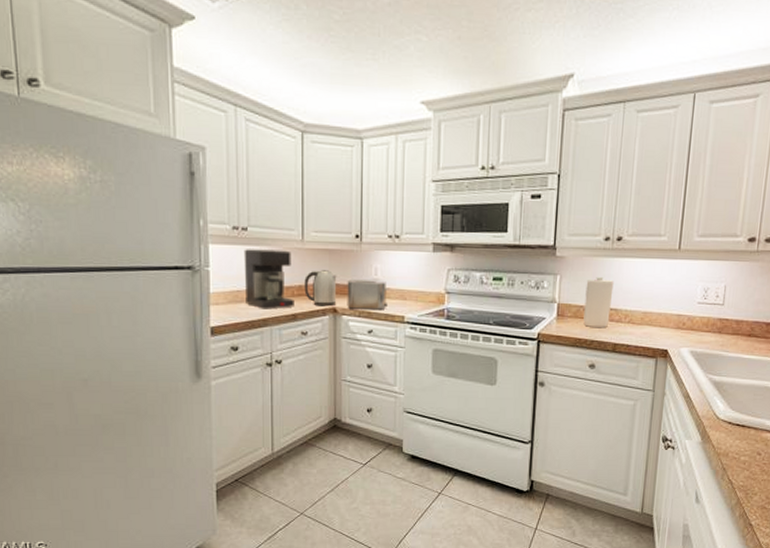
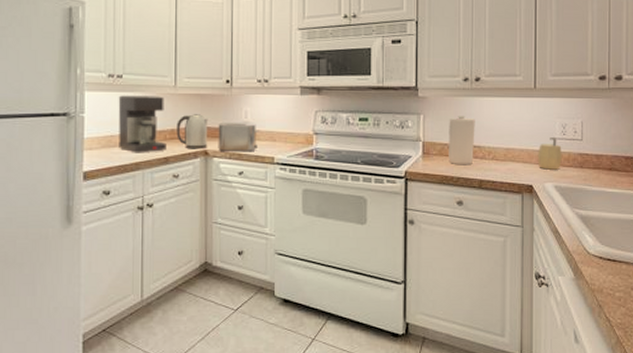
soap dispenser: none [675,302,702,335] -> present [537,138,562,170]

